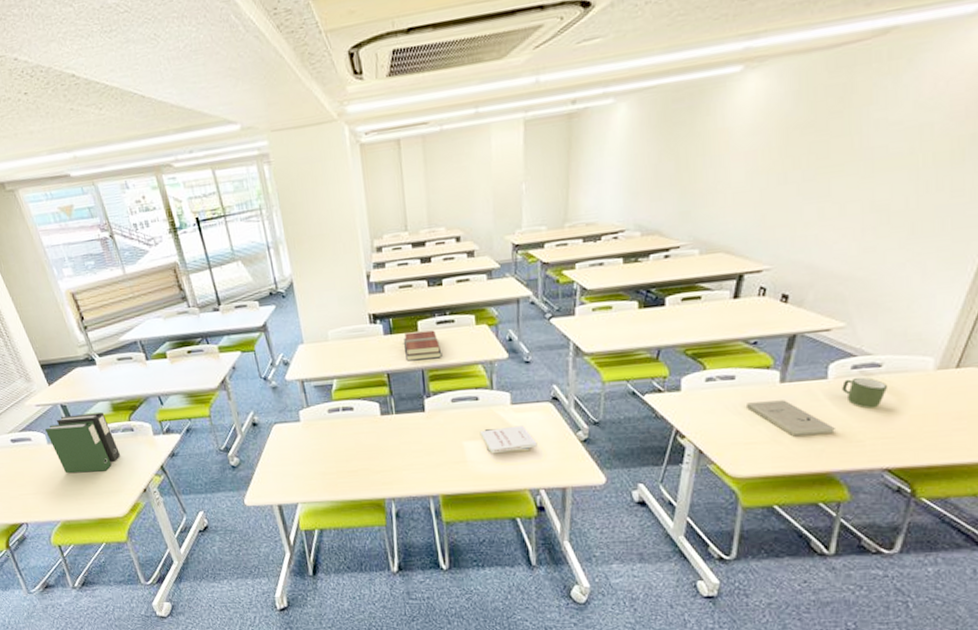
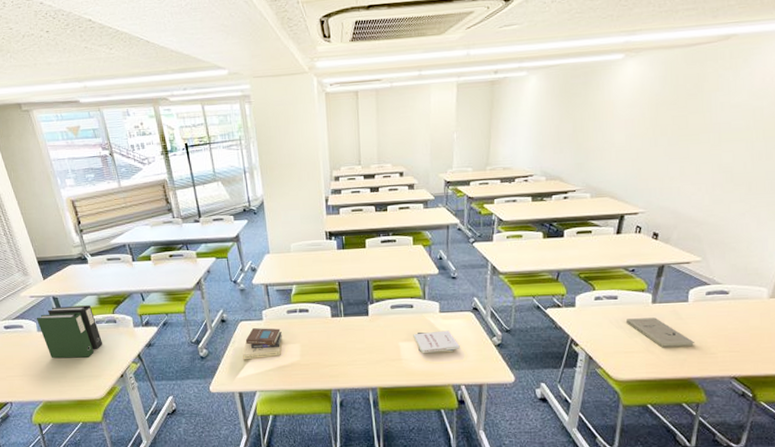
books: none [279,430,325,468] -> present [243,327,282,360]
books: present [404,330,442,361] -> none [354,247,385,273]
mug: present [842,377,888,409] -> none [699,301,734,327]

